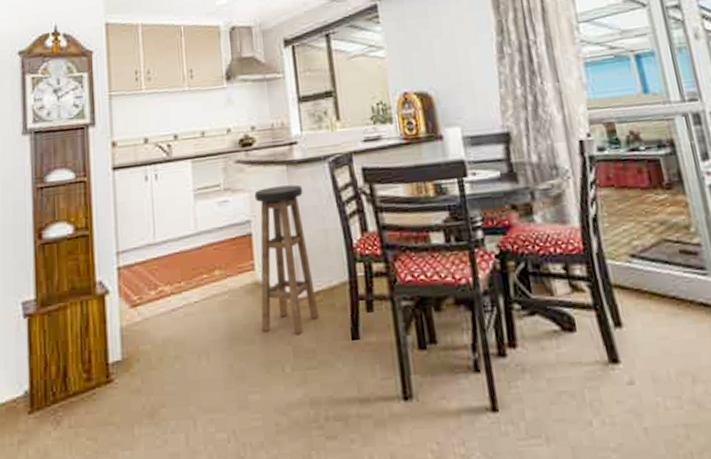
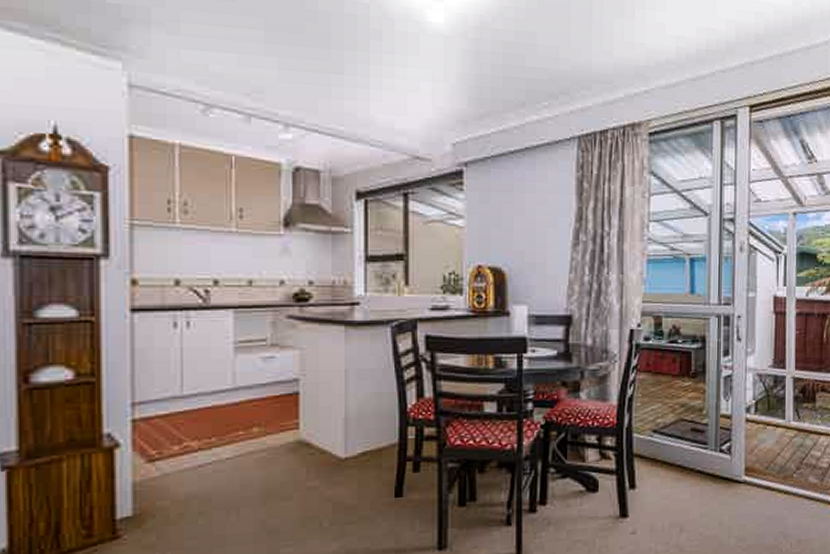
bar stool: present [254,184,319,335] -> none [301,346,364,493]

